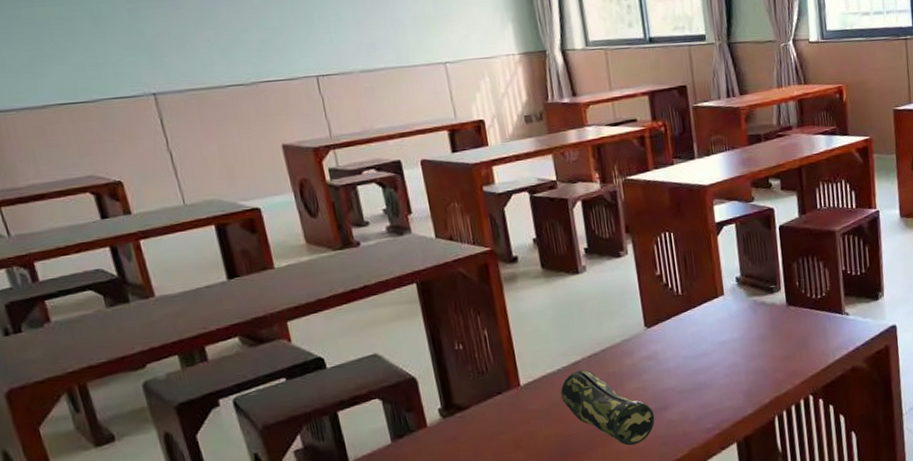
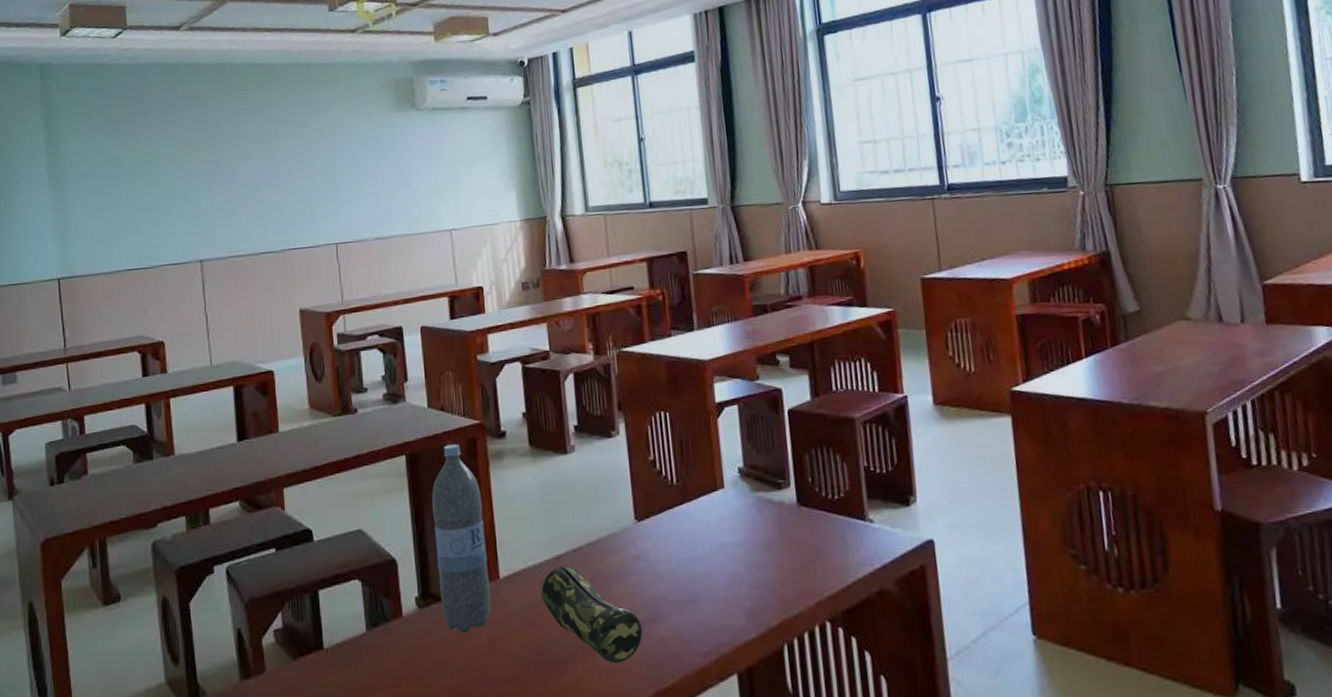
water bottle: none [447,270,514,435] -> present [431,444,491,633]

